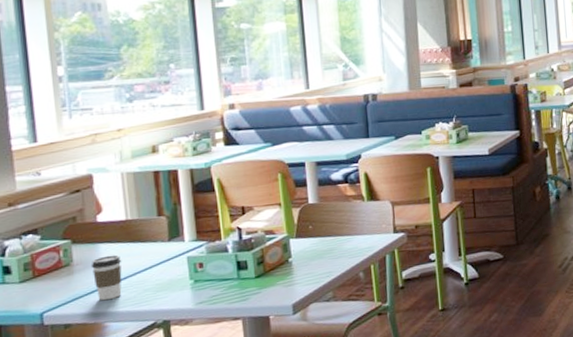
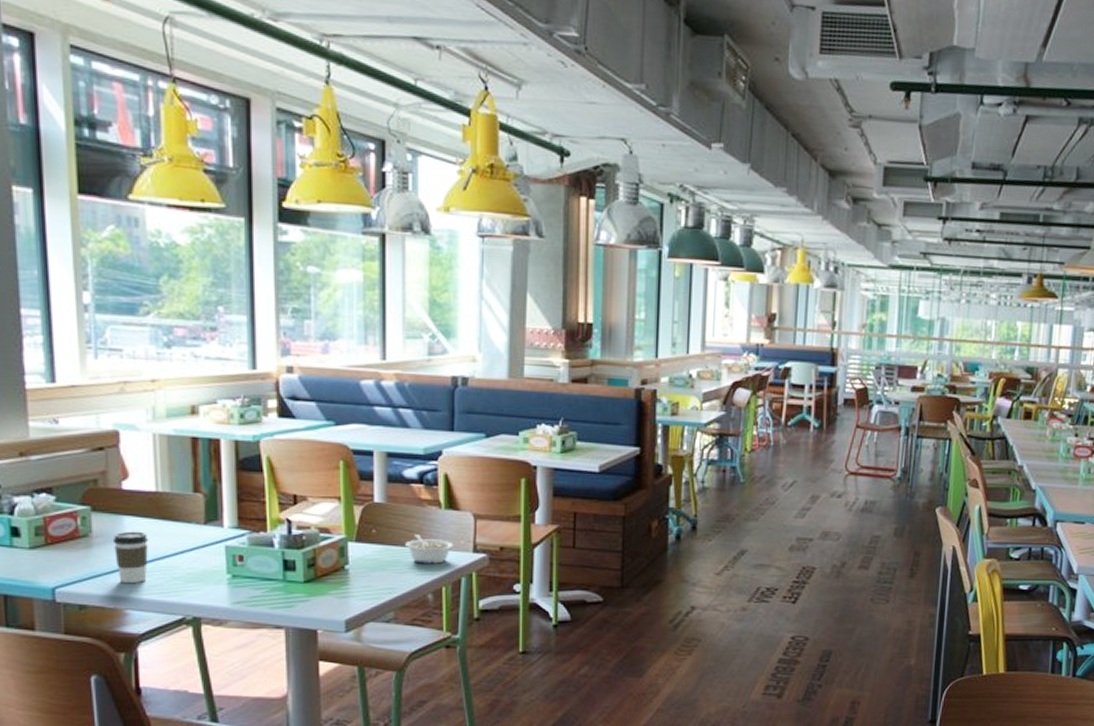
legume: none [337,225,377,249] -> present [405,534,453,564]

